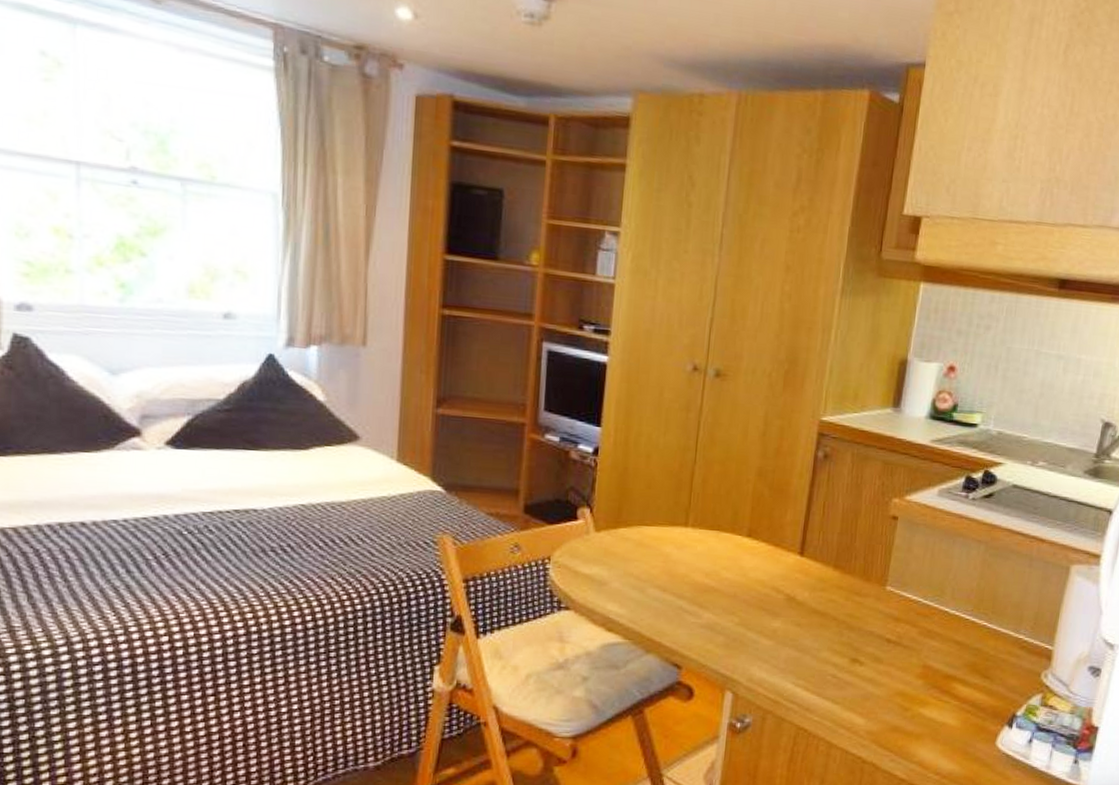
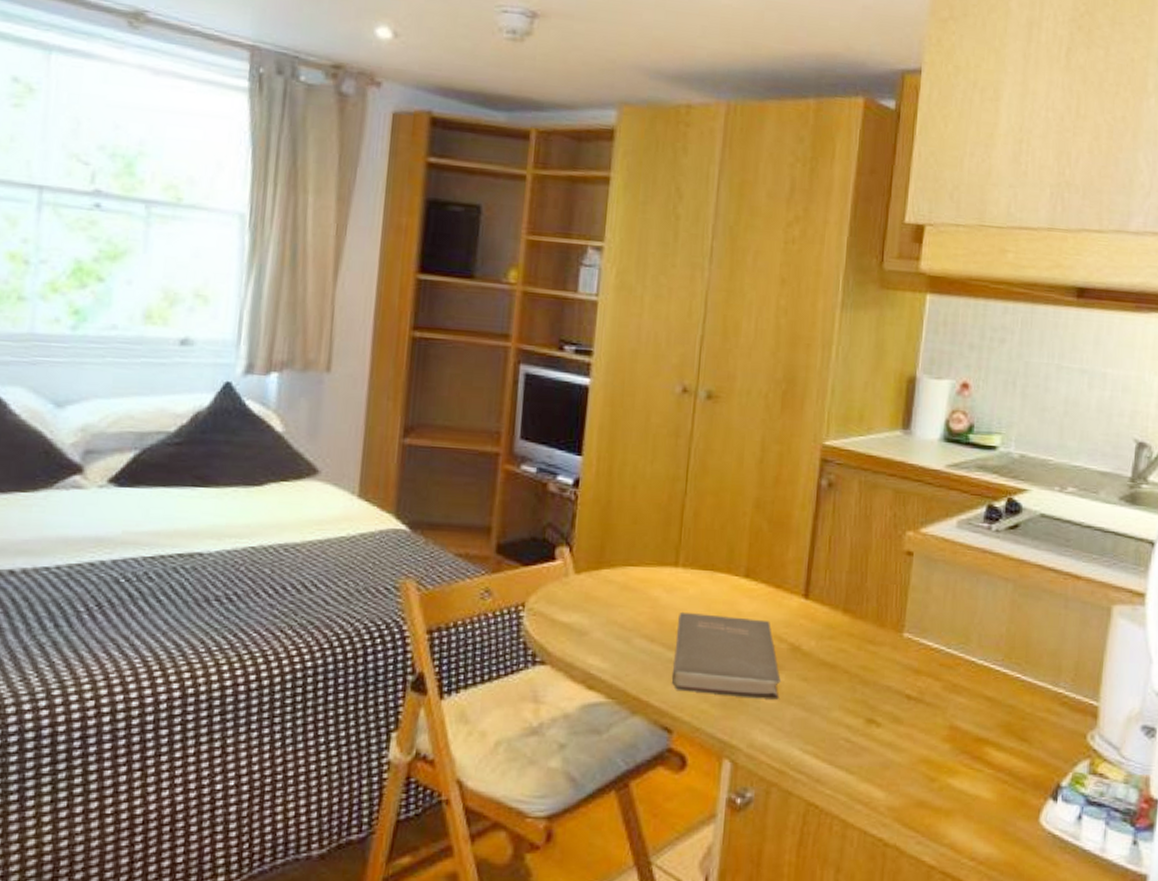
book: none [680,566,777,642] -> present [671,611,781,700]

